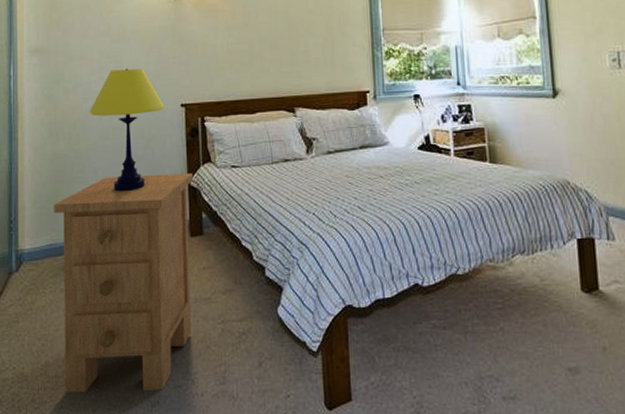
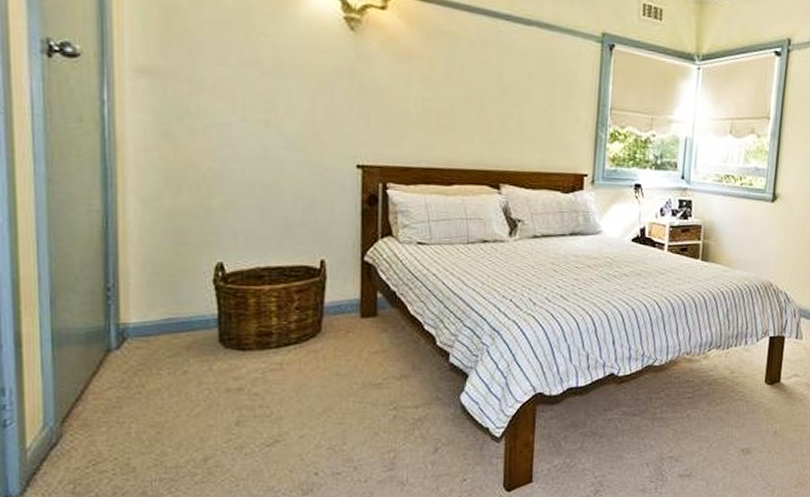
nightstand: present [54,173,194,393] -> none [173,243,369,484]
table lamp: present [90,68,164,192] -> none [228,111,334,263]

